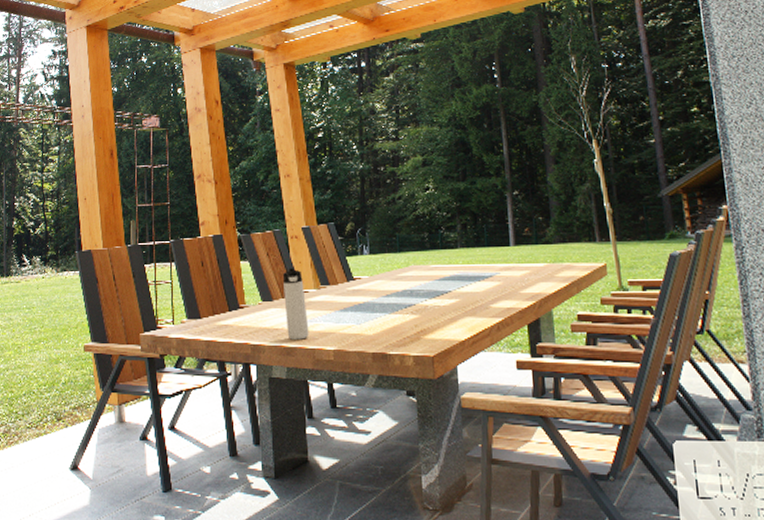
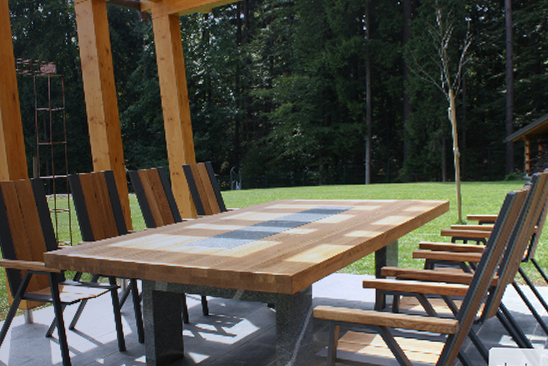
thermos bottle: present [282,268,309,340] -> none [165,200,187,260]

